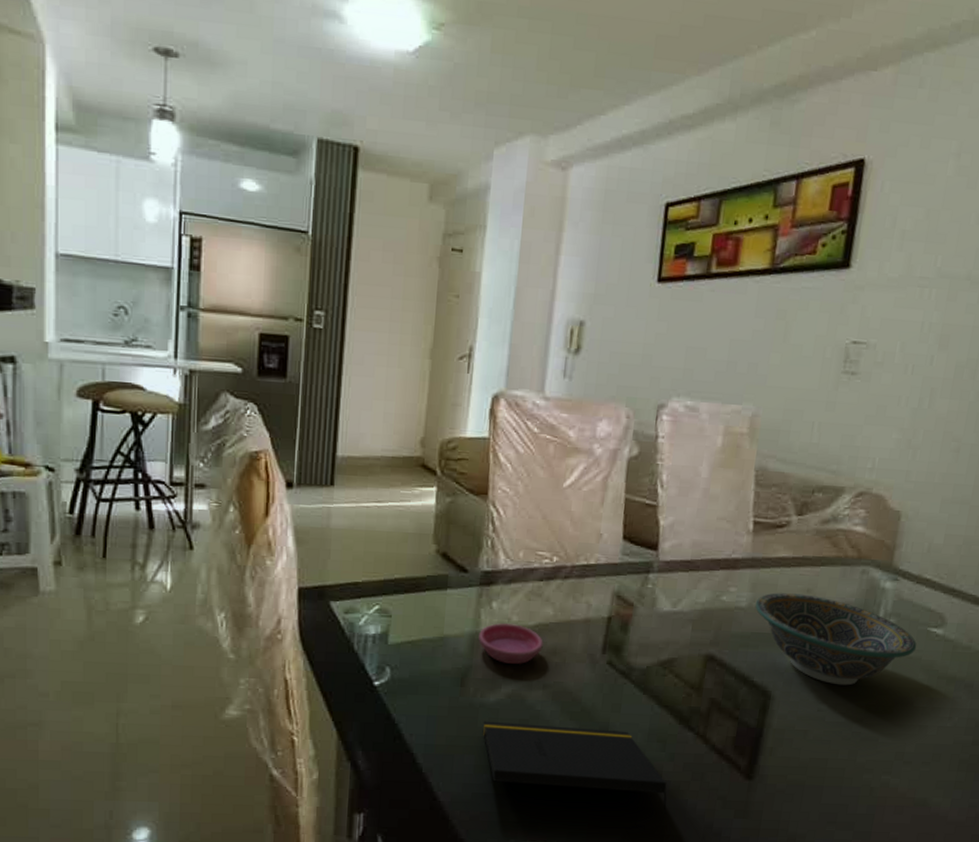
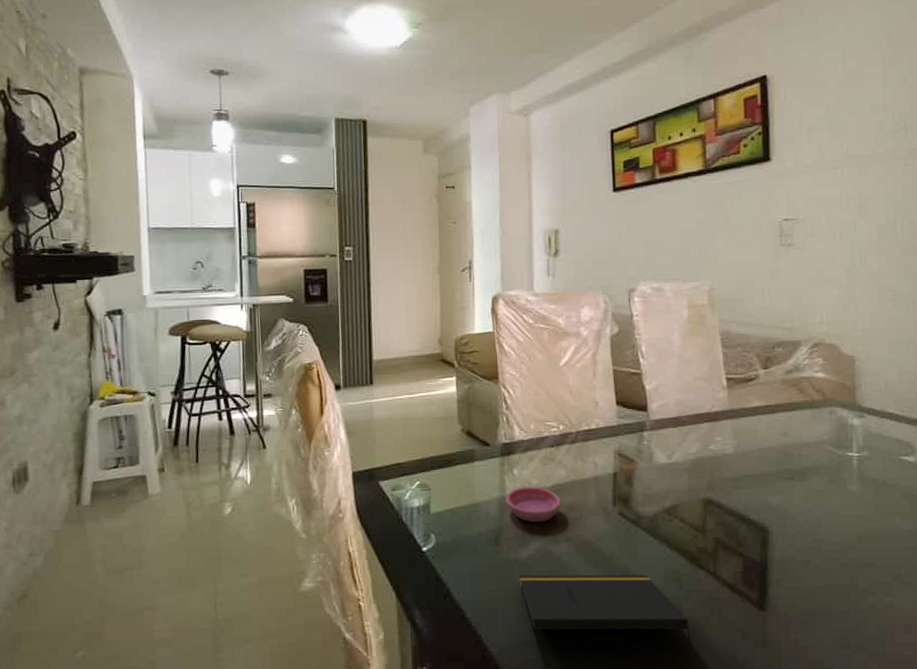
bowl: present [755,593,917,686] -> none [740,437,893,516]

